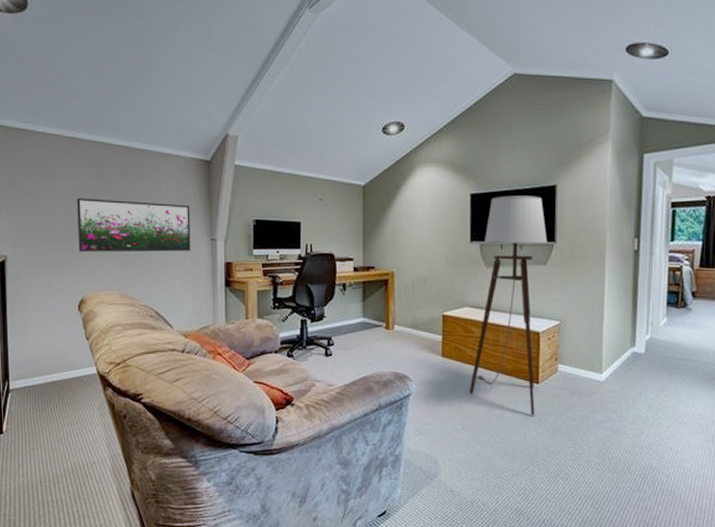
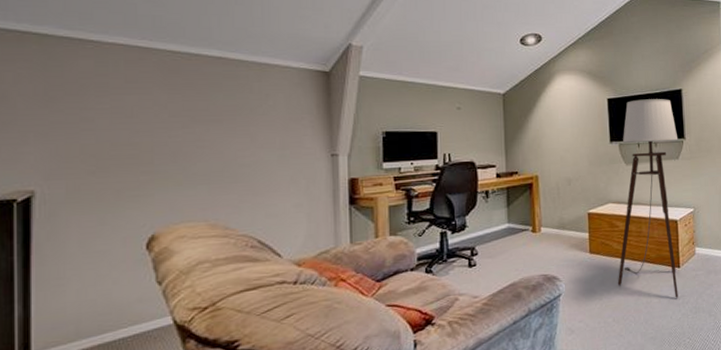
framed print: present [77,198,191,252] -> none [148,116,306,179]

